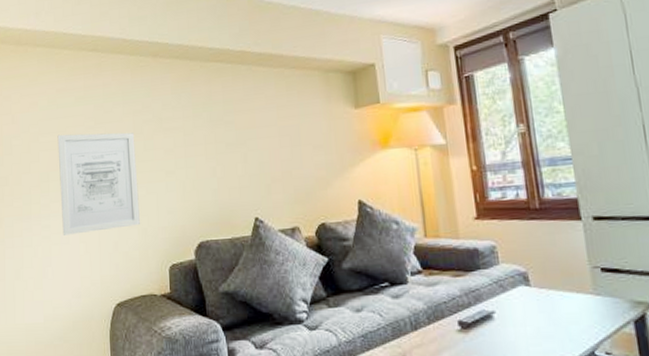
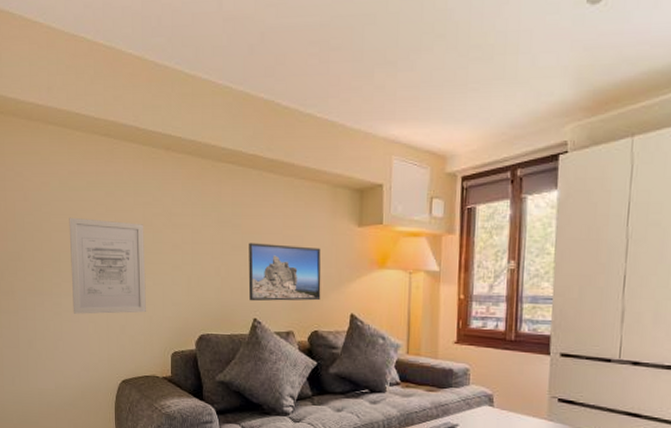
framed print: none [243,135,325,200] -> present [248,243,321,301]

